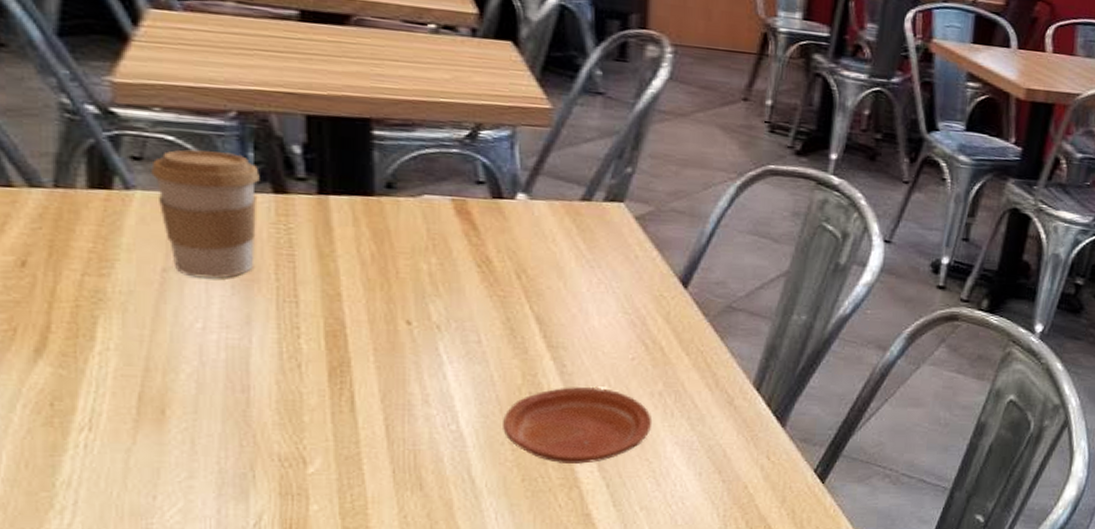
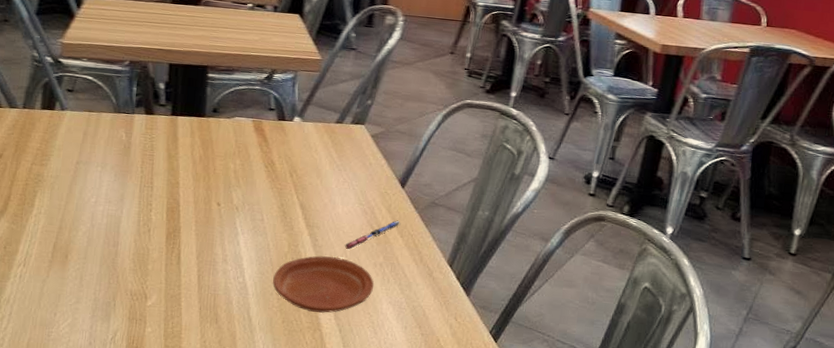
coffee cup: present [151,149,260,279] -> none [77,85,139,170]
pen: none [605,332,686,376] -> present [344,220,401,249]

